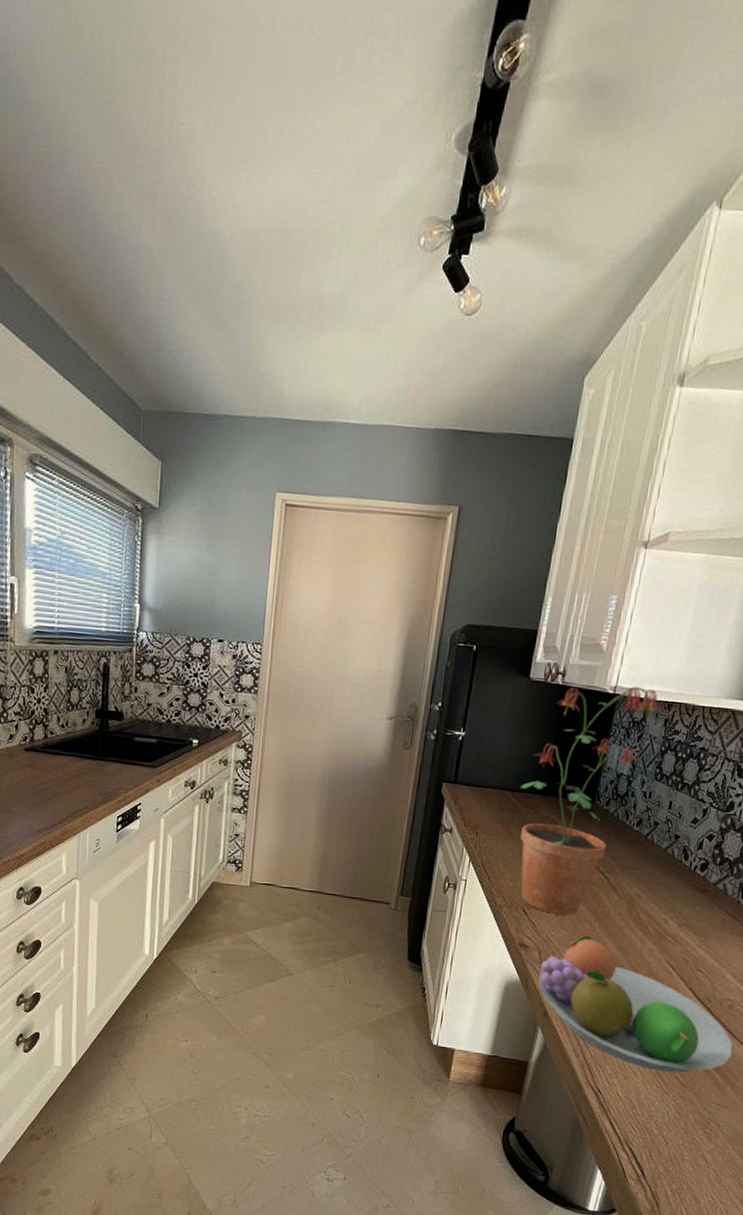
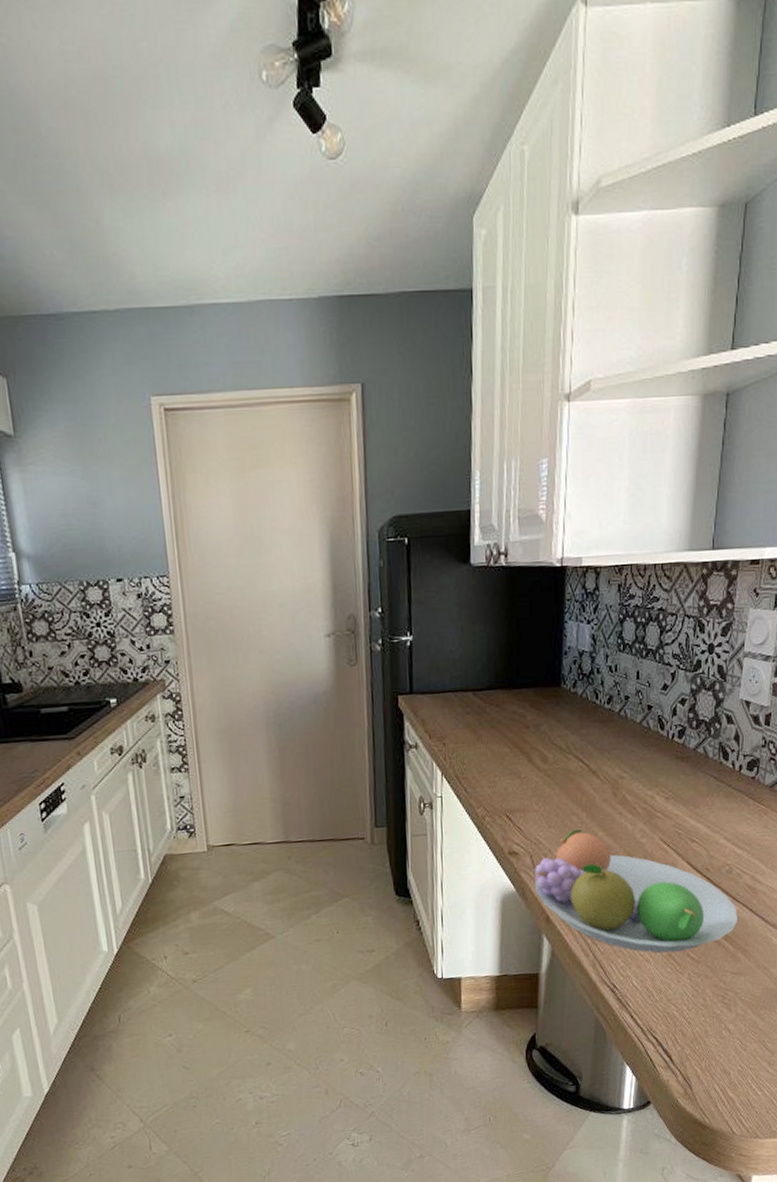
potted plant: present [520,687,662,915] -> none [481,555,614,814]

